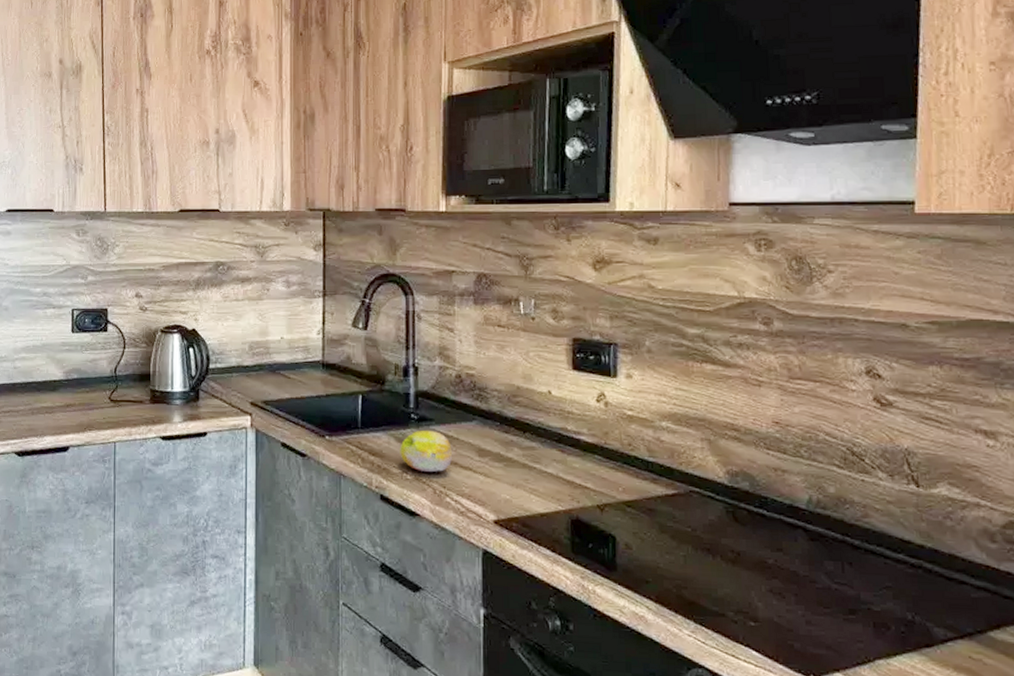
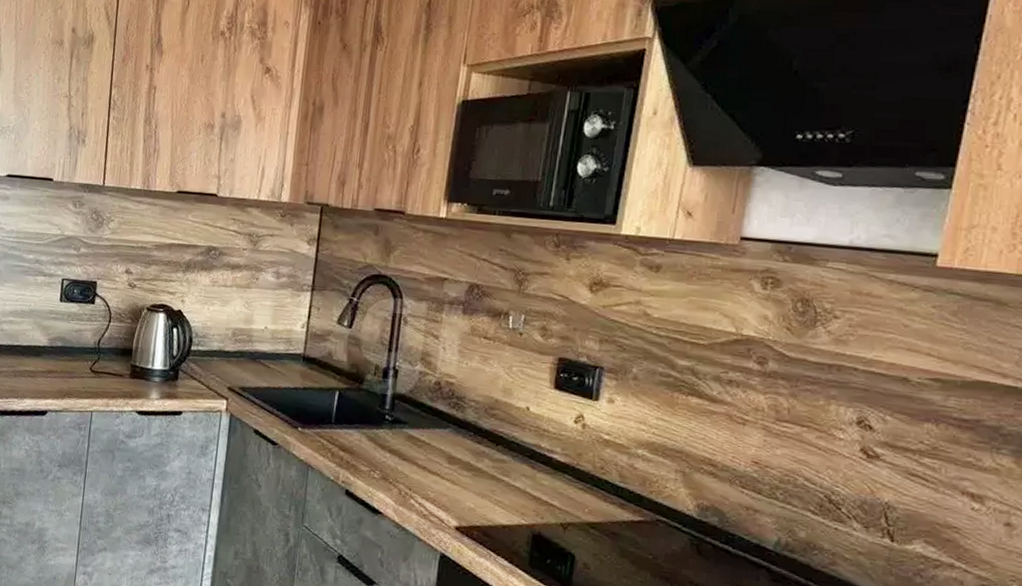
fruit: present [400,430,452,473] -> none [370,432,422,475]

